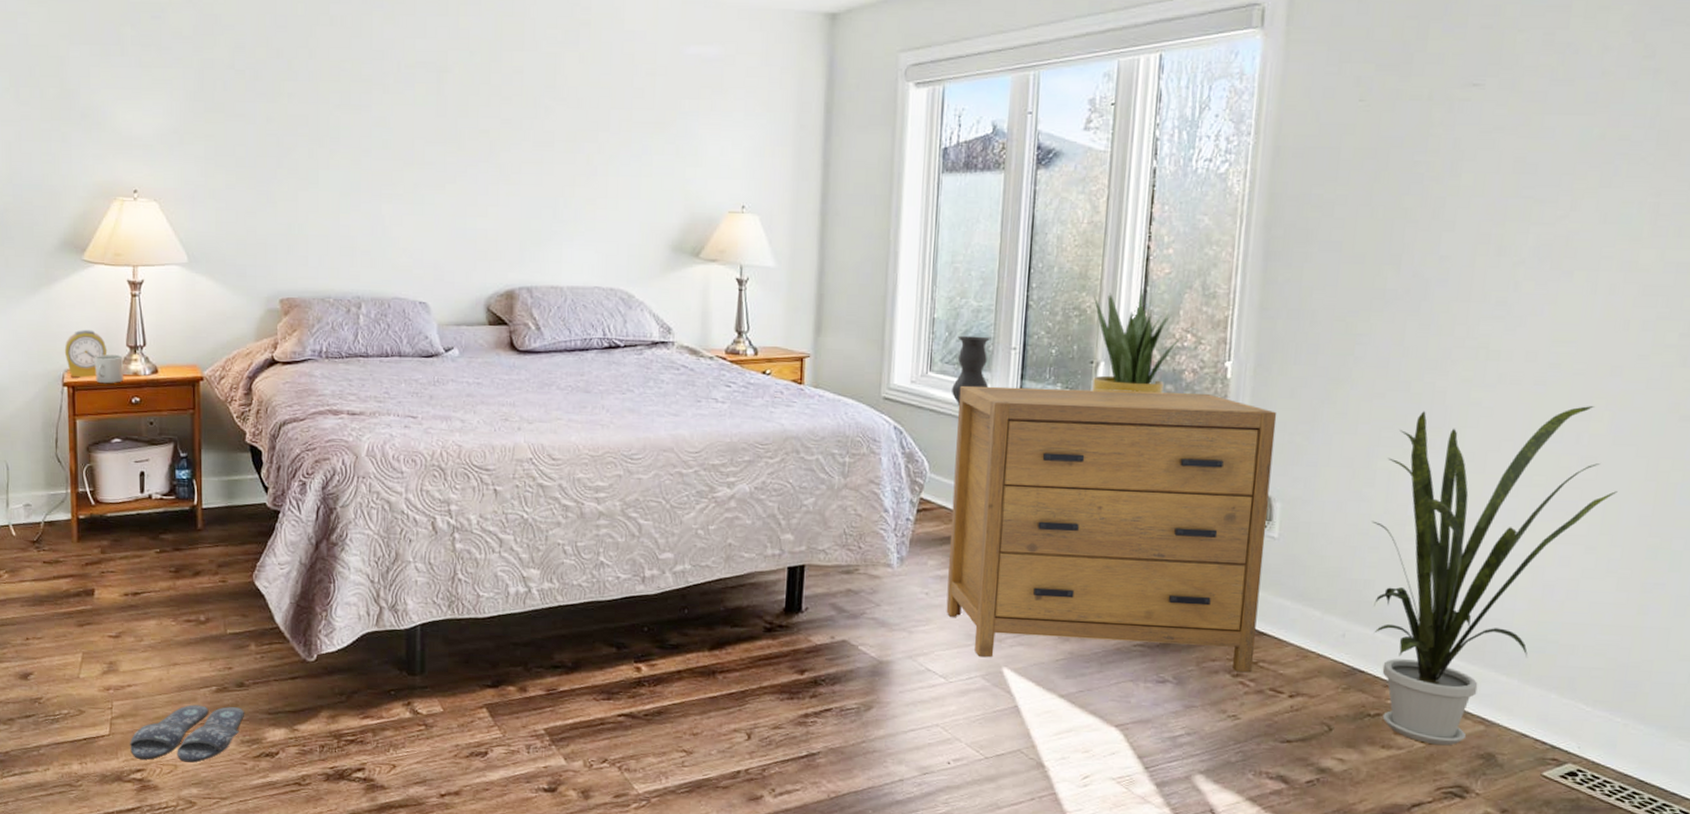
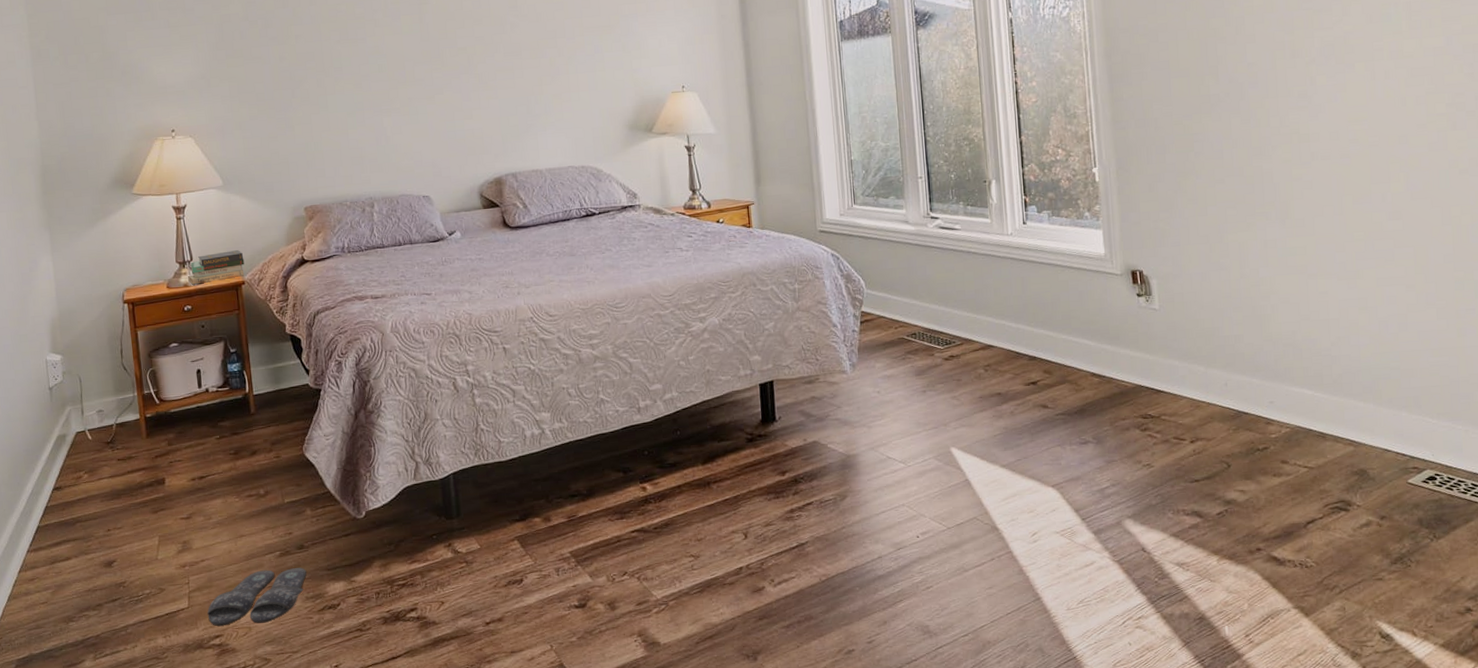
alarm clock: present [64,329,108,378] -> none [122,252,160,295]
mug: present [94,354,124,384] -> none [149,271,176,298]
books: none [138,340,205,374] -> present [187,250,245,285]
dresser: present [946,385,1277,673] -> none [880,196,1157,440]
vase: present [952,335,991,405] -> none [873,170,905,230]
planter: present [1092,288,1183,394] -> none [978,116,1055,205]
house plant: present [1372,406,1618,746] -> none [1232,170,1423,468]

